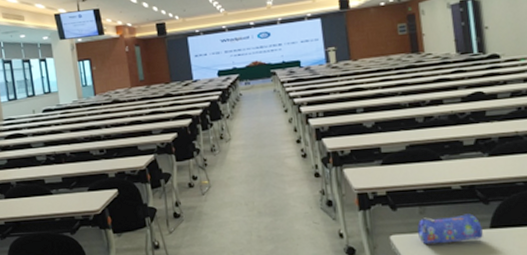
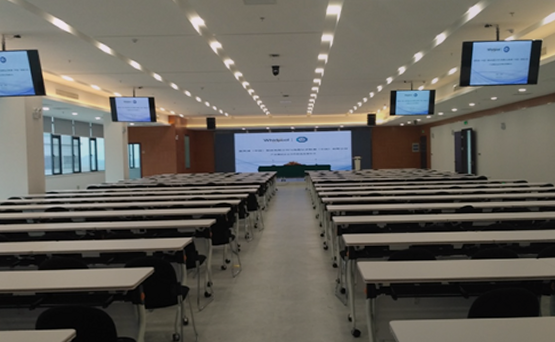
pencil case: present [417,213,483,245] -> none [412,305,462,330]

